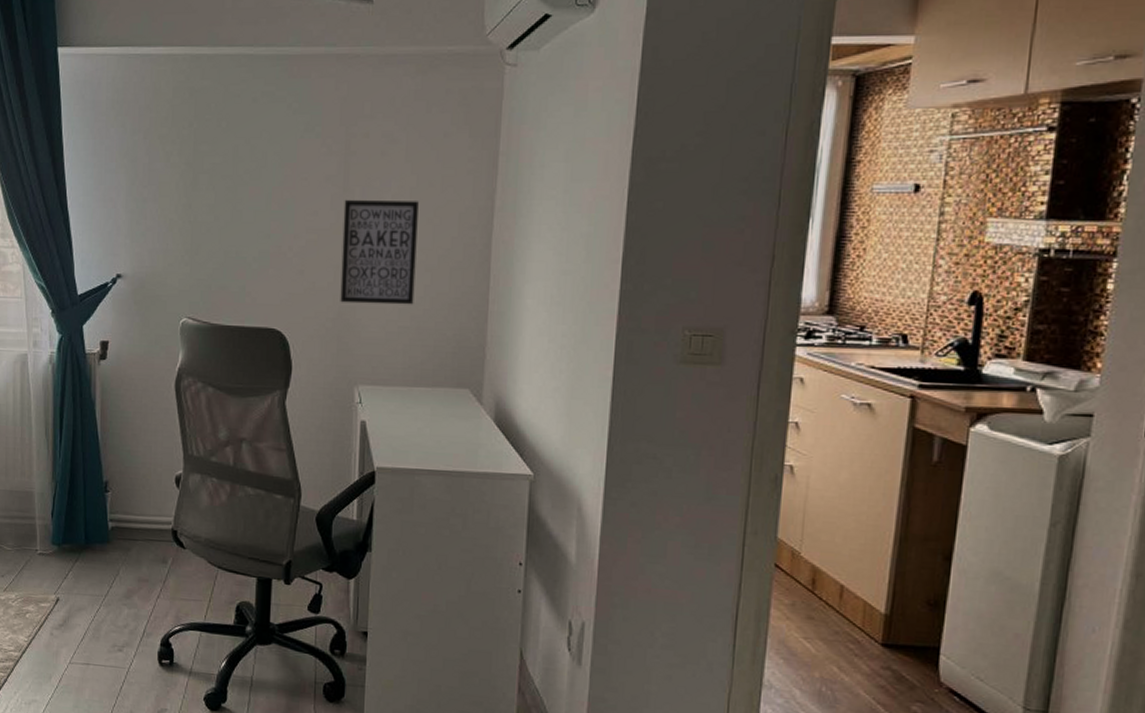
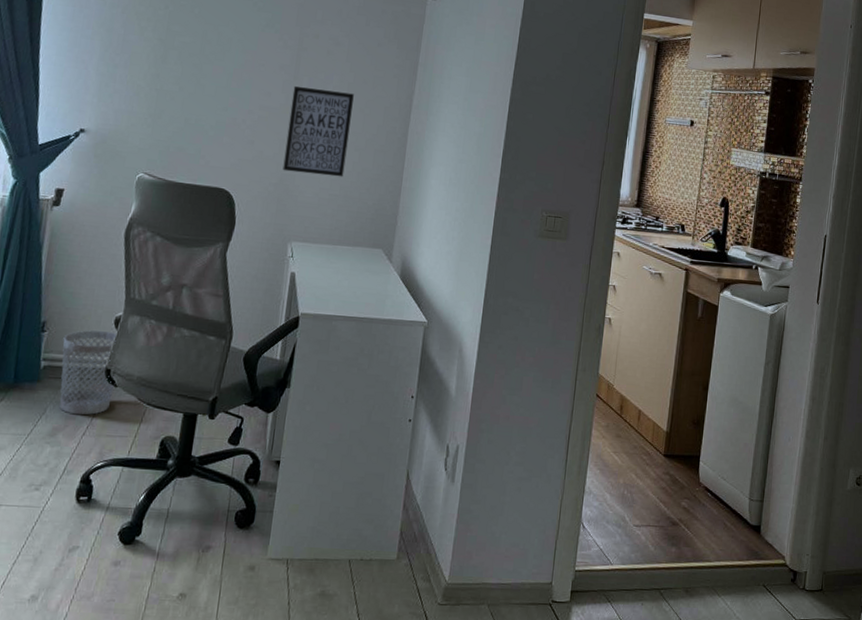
wastebasket: none [126,490,183,578] -> present [59,330,117,416]

